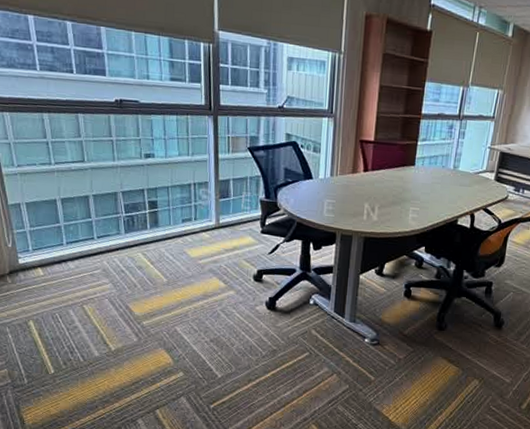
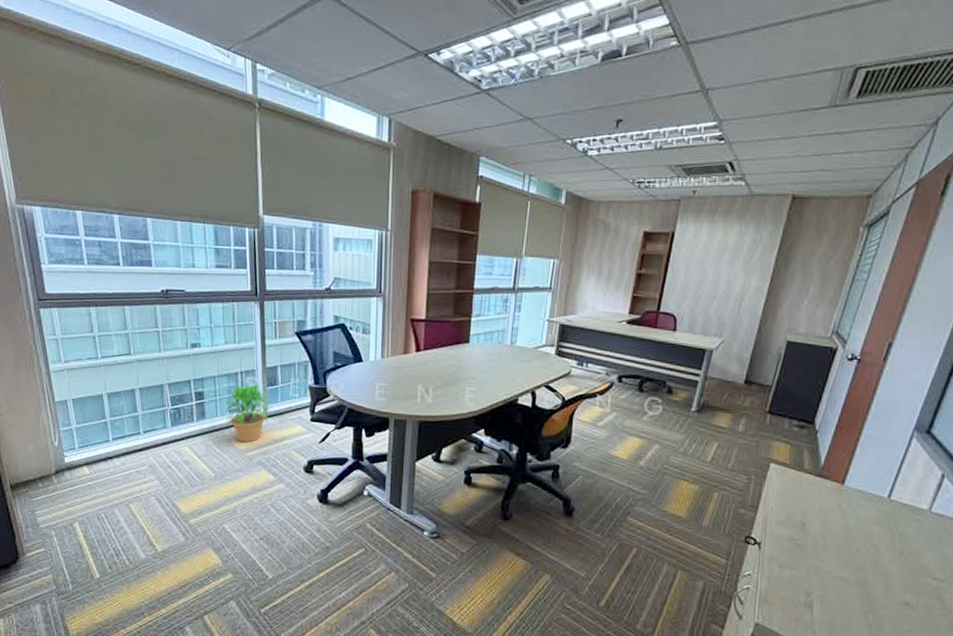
potted plant: none [173,196,224,251] -> present [220,384,272,443]

